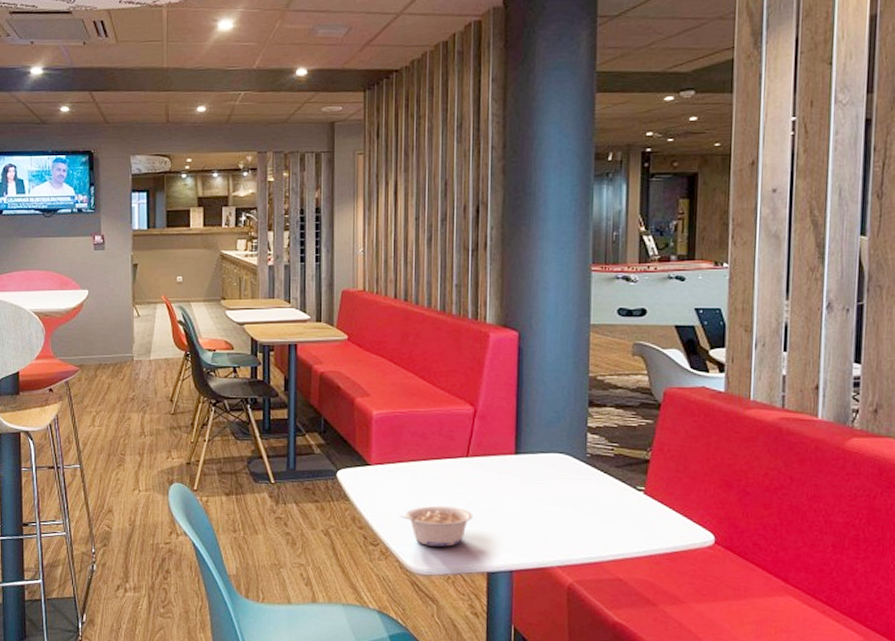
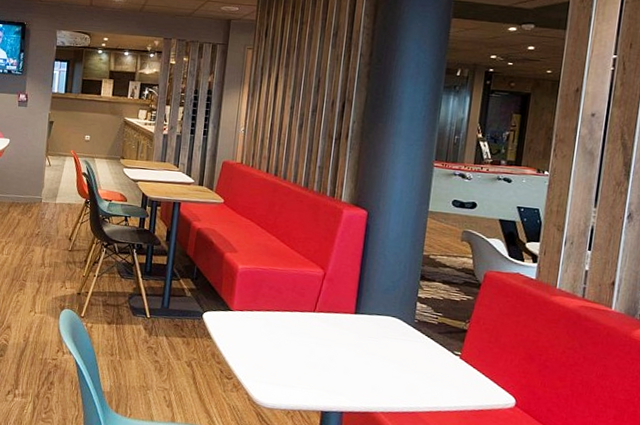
legume: present [400,506,473,547] -> none [253,350,315,386]

